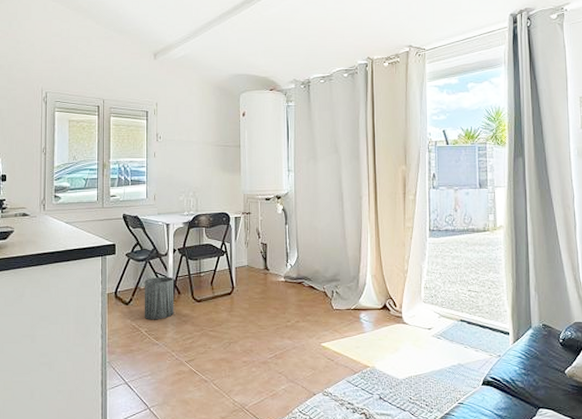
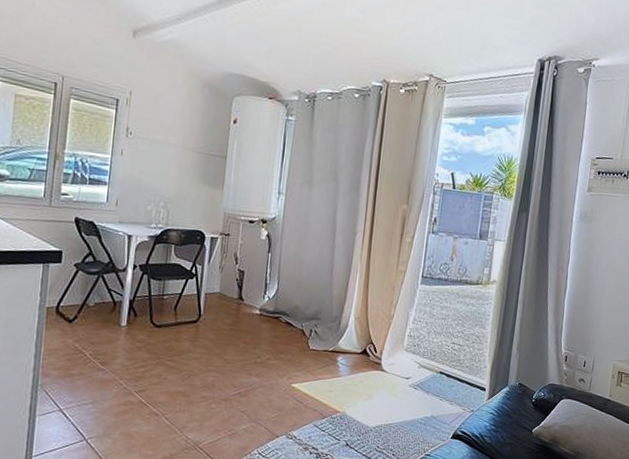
trash can: present [144,276,175,320] -> none [90,294,132,343]

